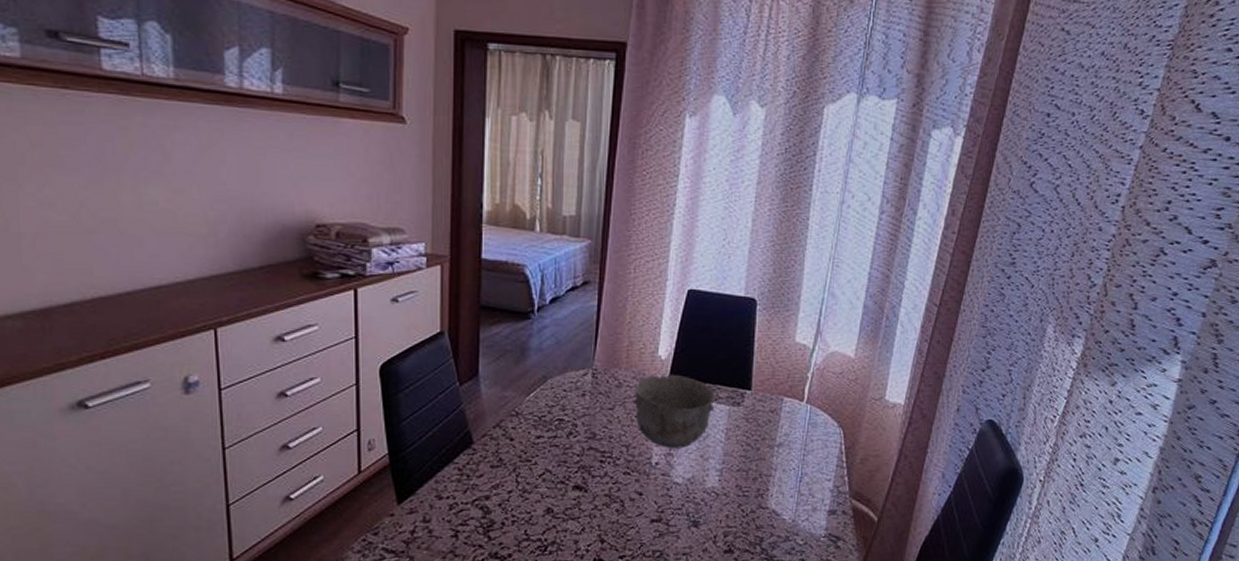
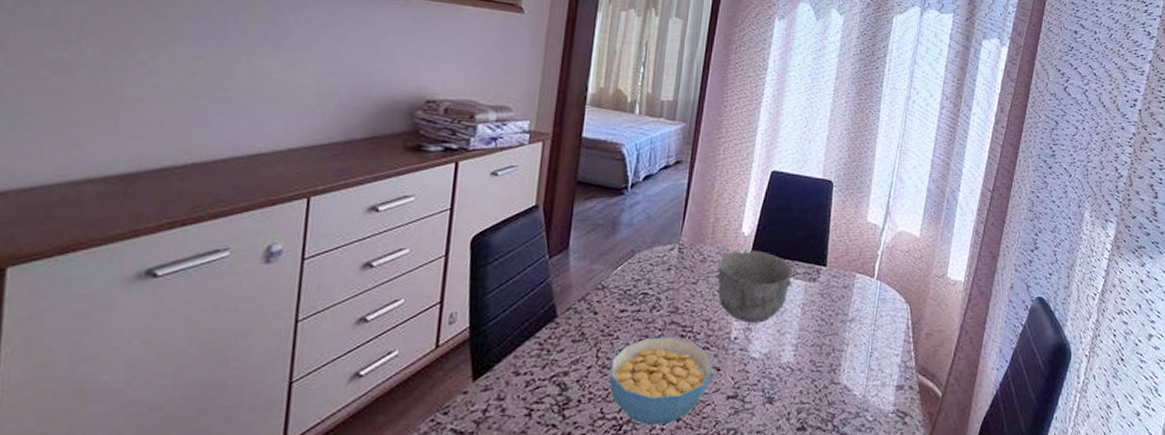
cereal bowl: none [531,462,636,547] -> present [609,337,714,426]

